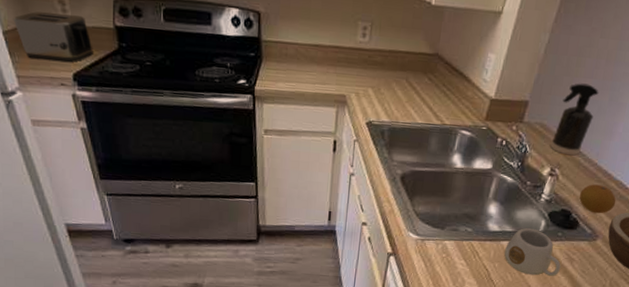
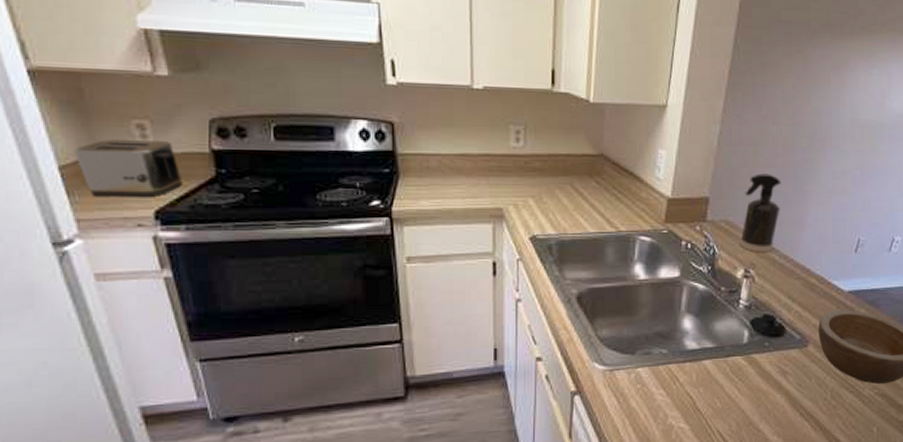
mug: present [504,227,561,277] -> none [709,340,774,398]
fruit: present [579,184,616,214] -> none [780,282,821,316]

